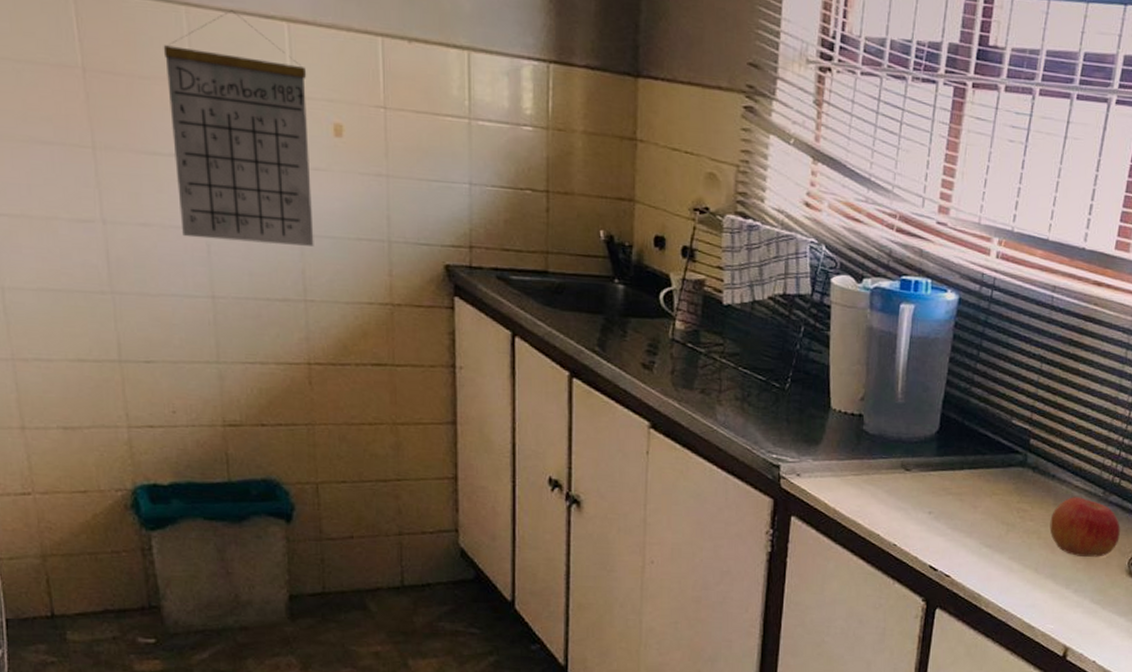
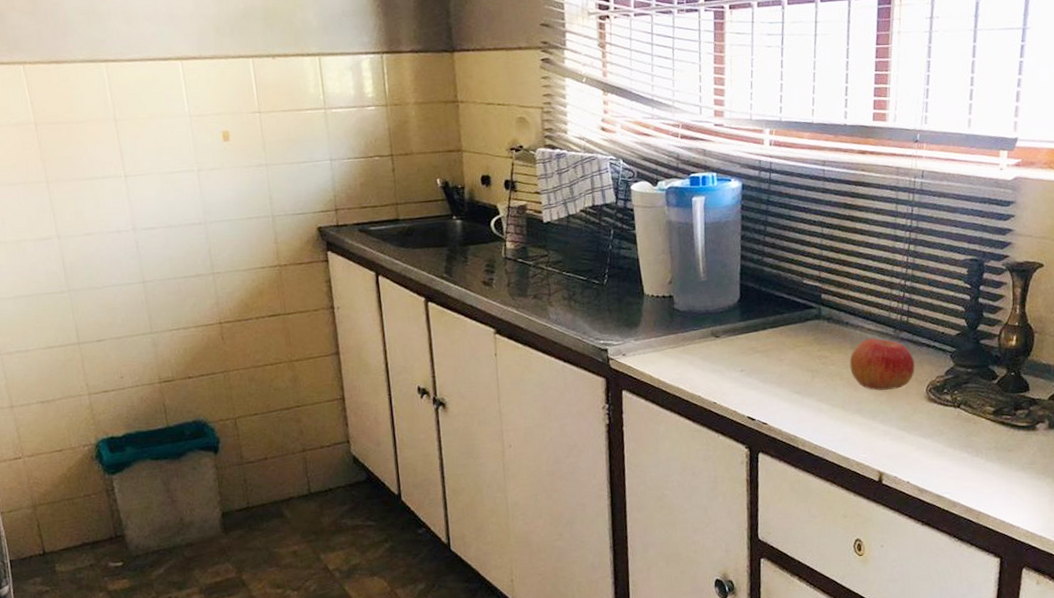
calendar: present [163,10,314,246] -> none [91,59,216,239]

